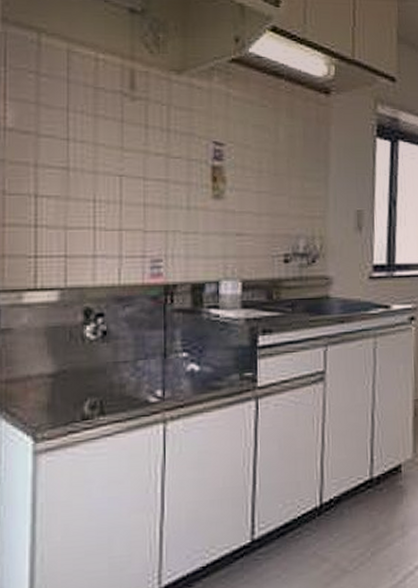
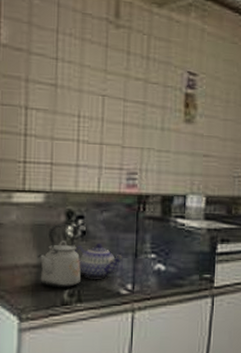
kettle: none [52,323,102,400] -> present [37,223,81,288]
teapot: none [95,343,150,387] -> present [75,243,123,279]

